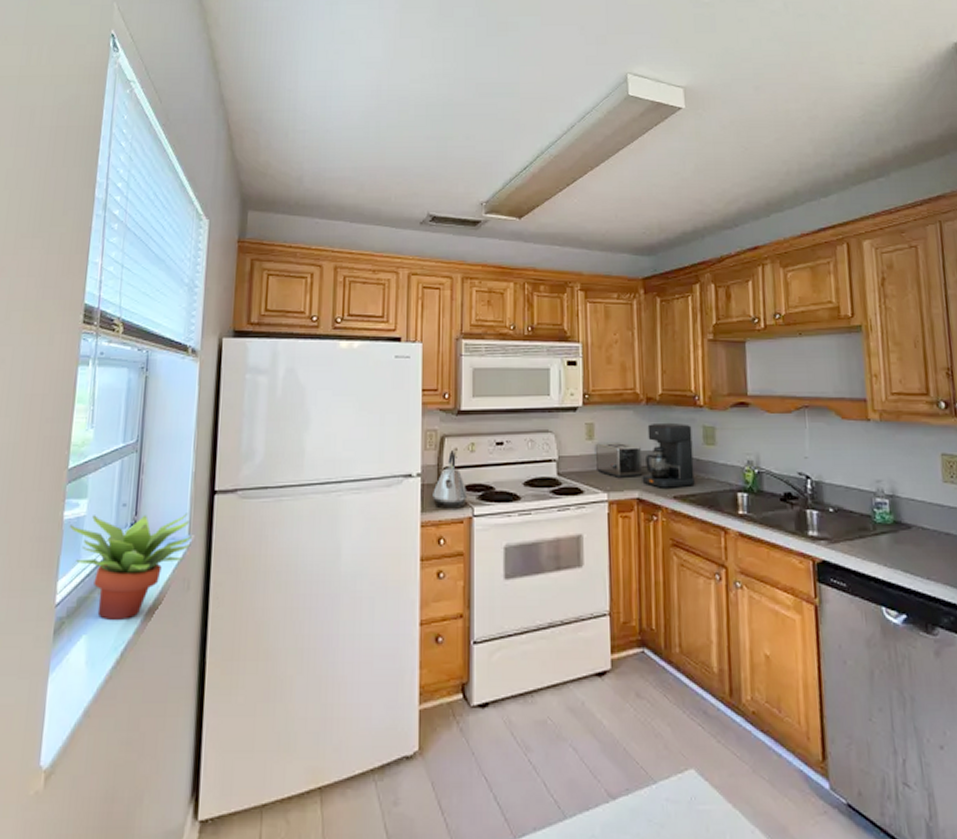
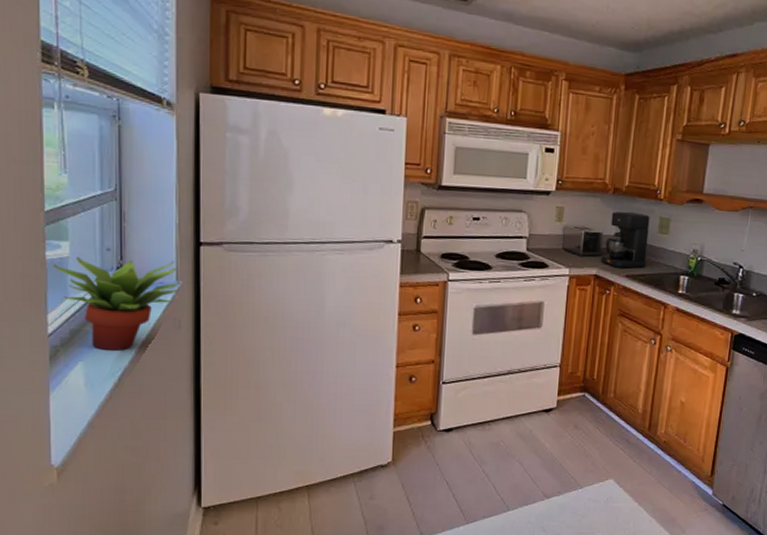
kettle: present [433,451,468,509] -> none [411,222,444,274]

